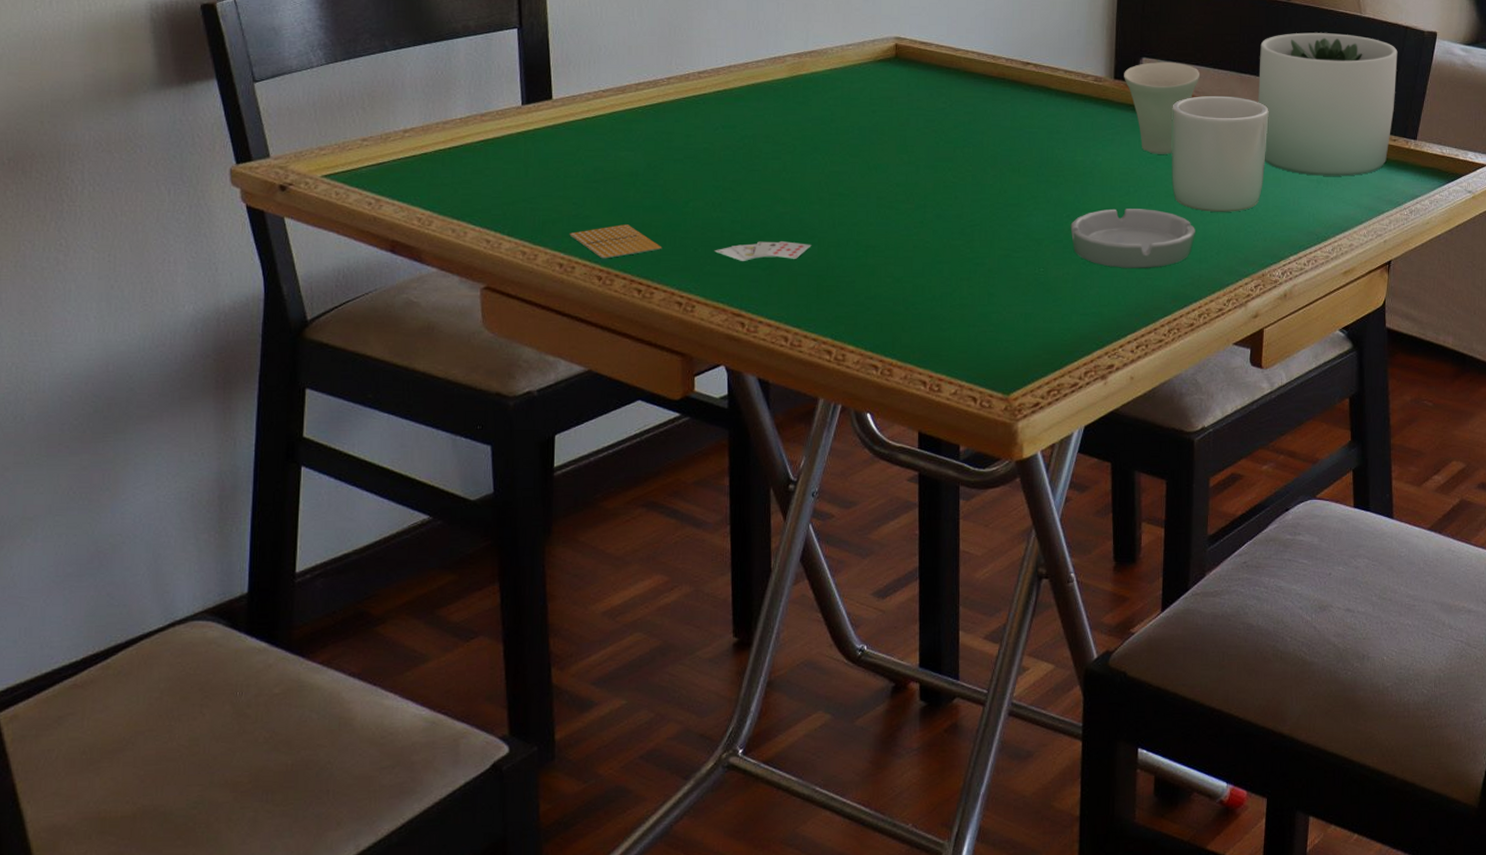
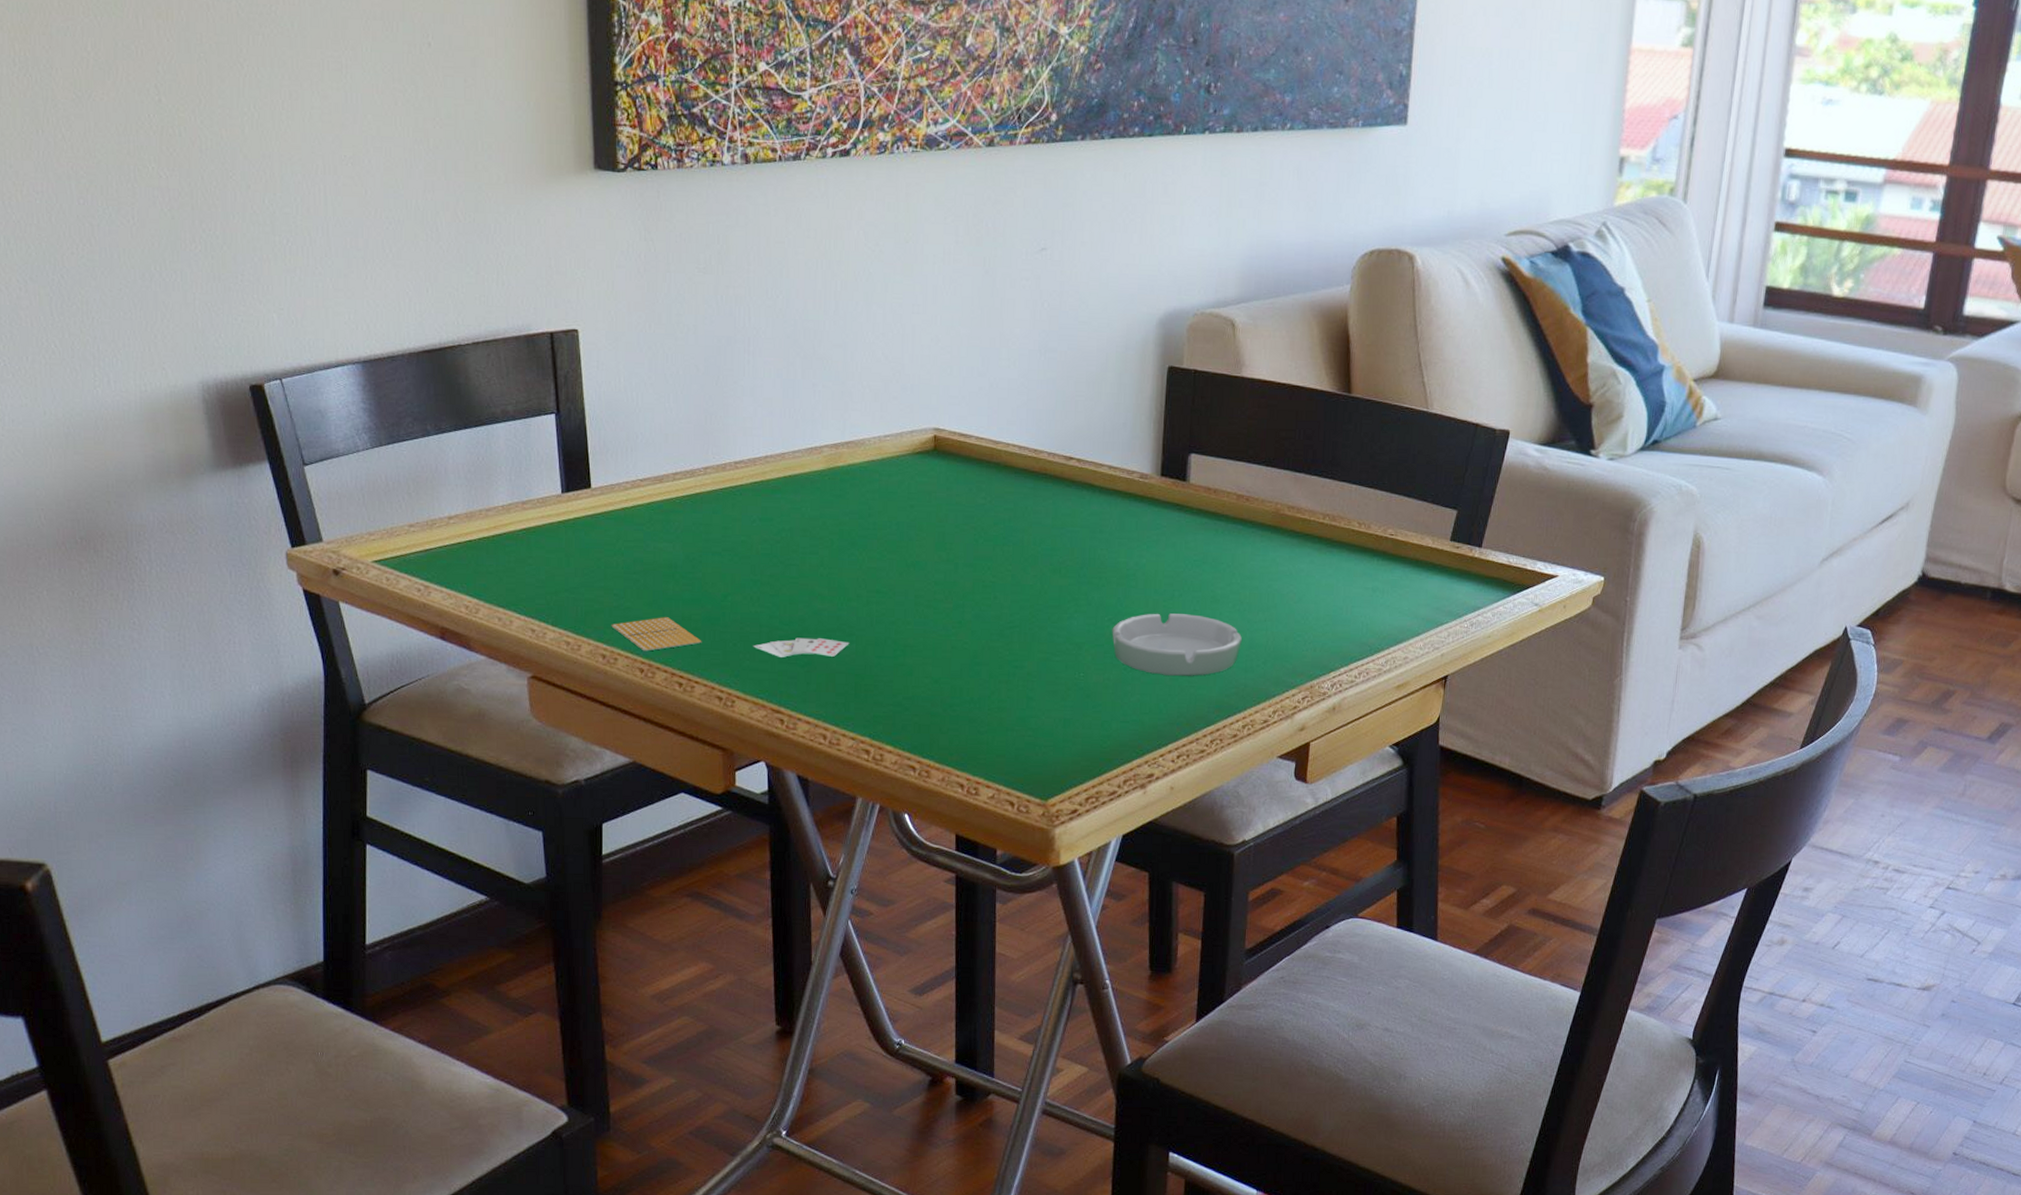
cup: present [1124,61,1201,154] -> none [1171,458,1252,558]
mug: present [1171,95,1269,212] -> none [1218,495,1324,620]
planter: present [1258,32,1398,176] -> none [1312,429,1466,585]

